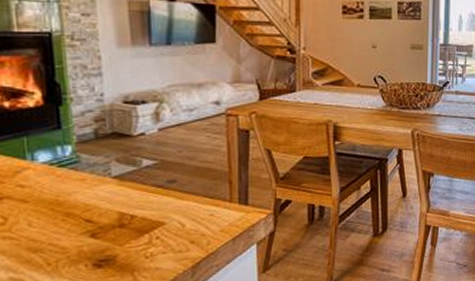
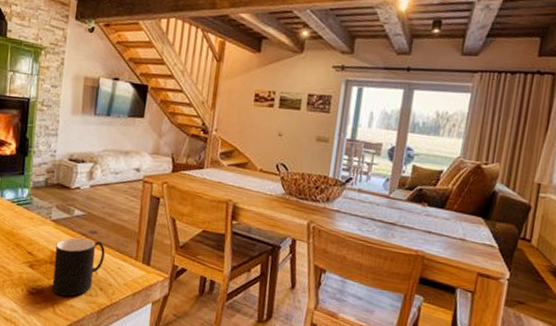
cup: none [124,189,191,261] -> present [52,237,105,297]

